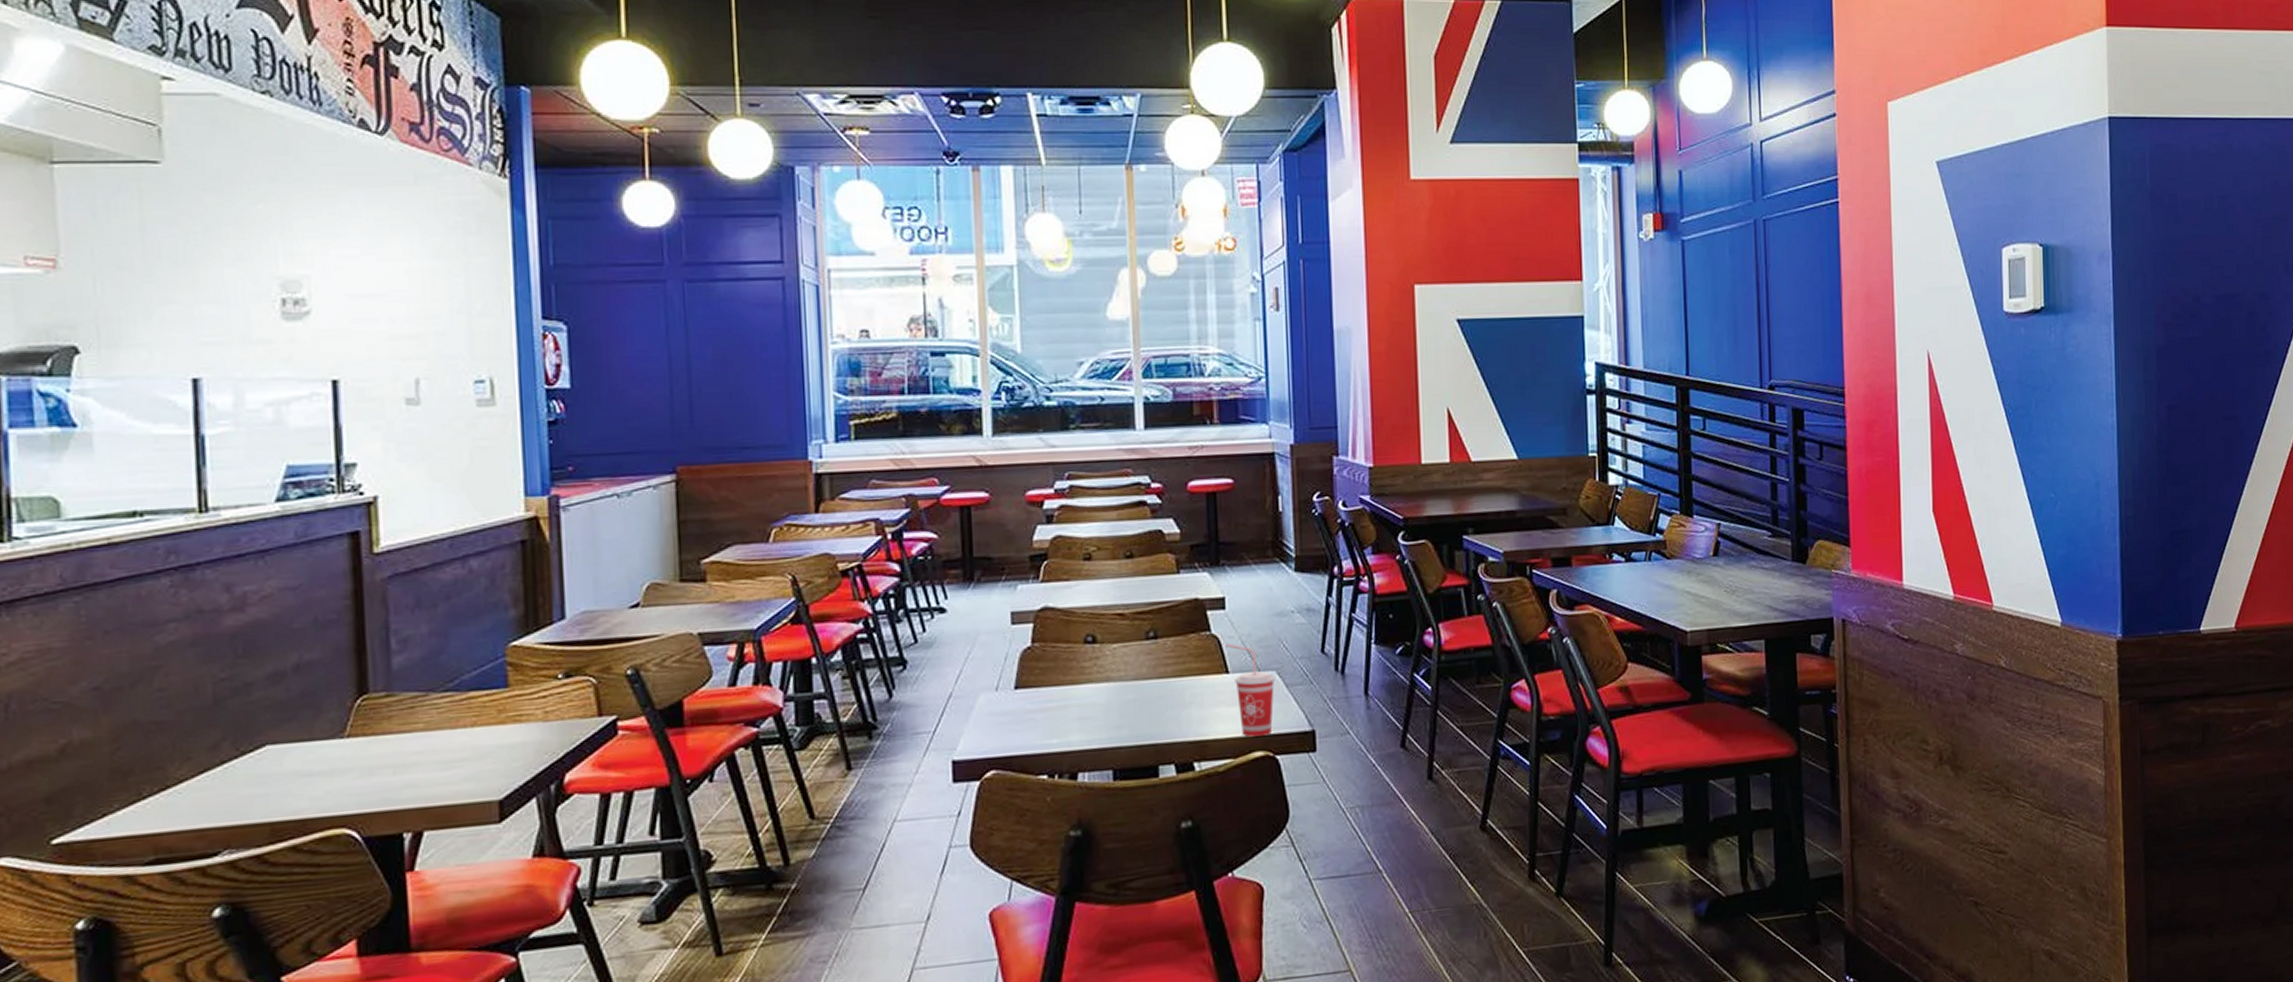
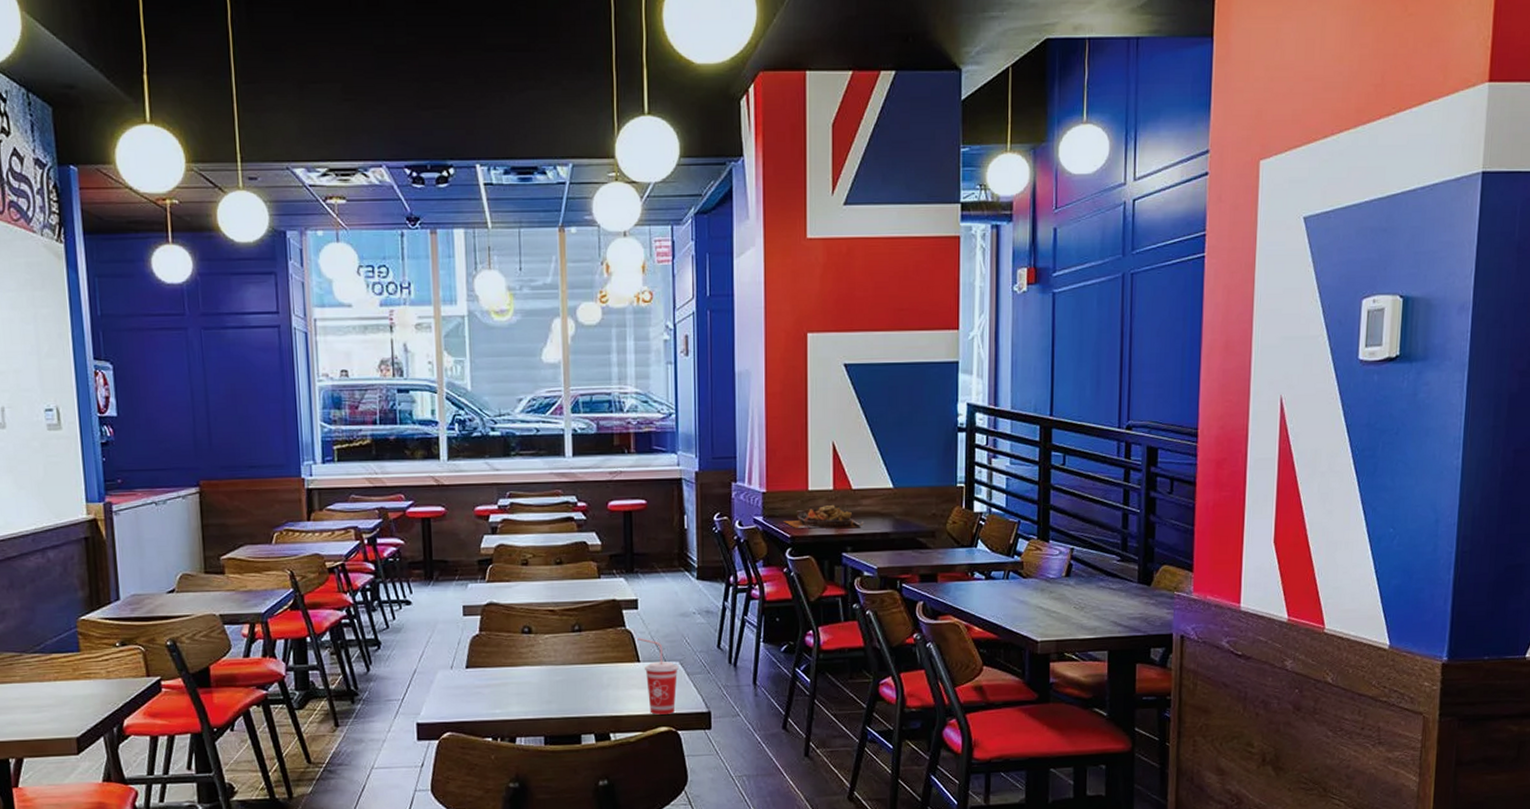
food tray: none [1394,479,1486,508] -> present [783,504,864,529]

